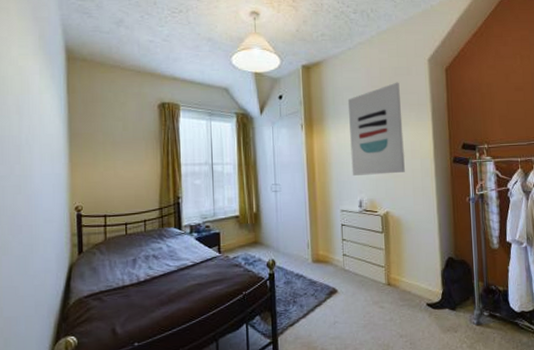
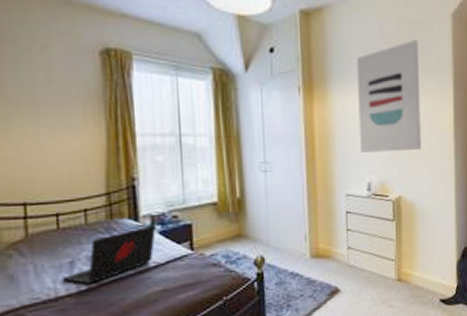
laptop: none [128,232,194,277] -> present [63,224,156,284]

